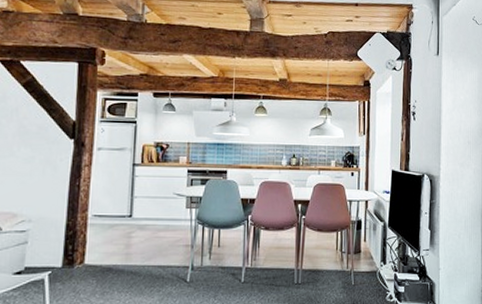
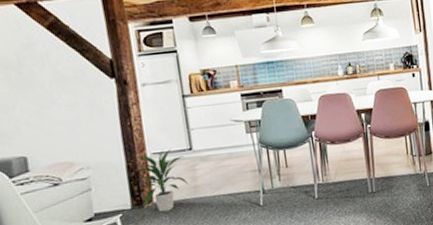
indoor plant: none [72,214,124,275] -> present [134,149,189,213]

